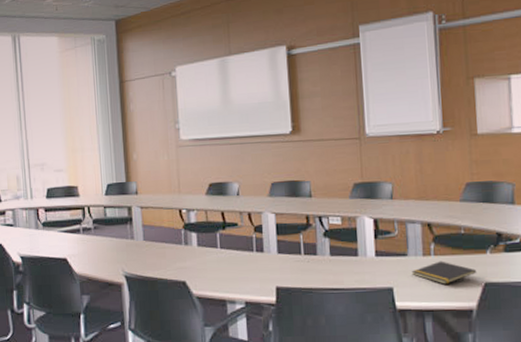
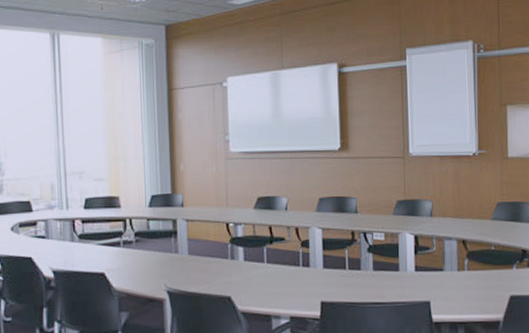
notepad: present [411,261,476,285] -> none [447,275,503,298]

